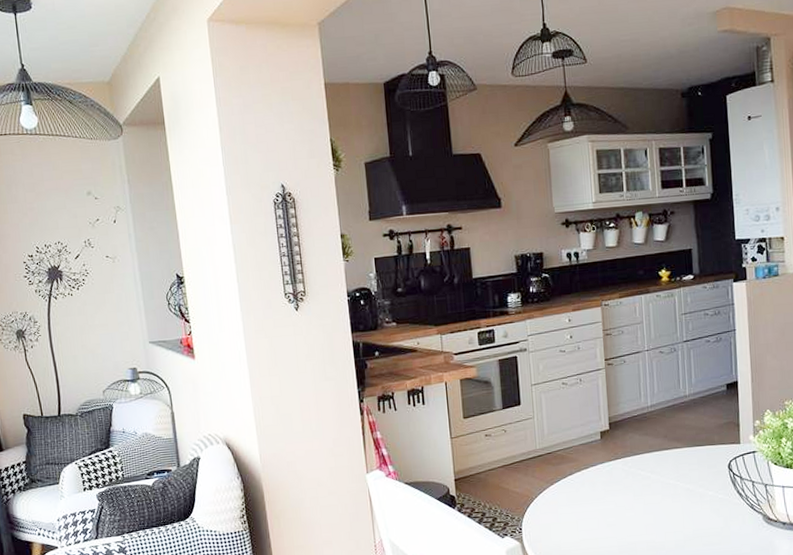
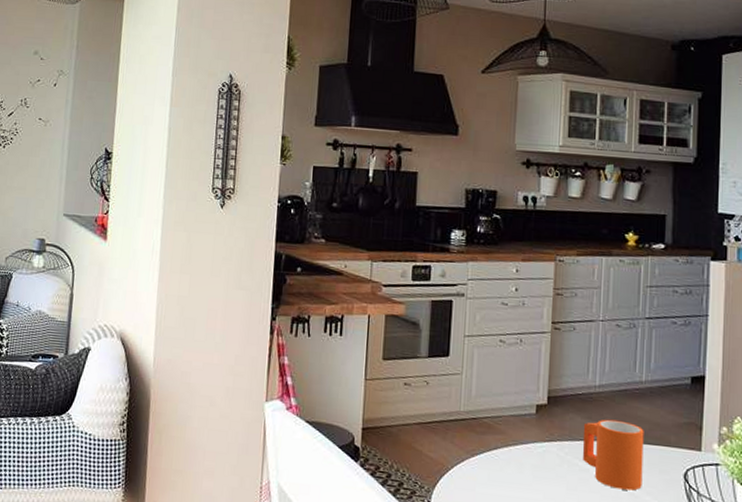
mug: none [641,431,695,488] -> present [582,419,644,491]

